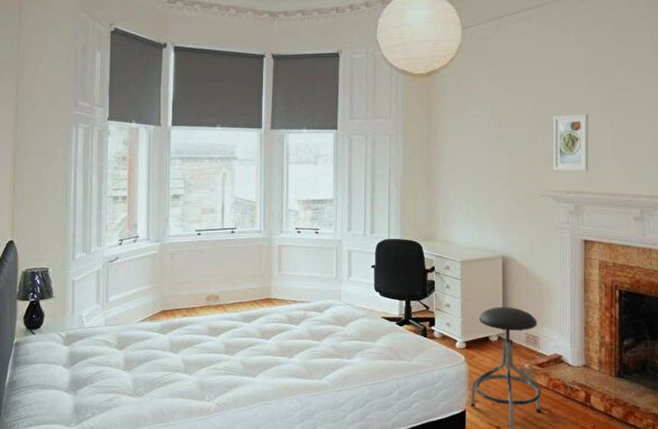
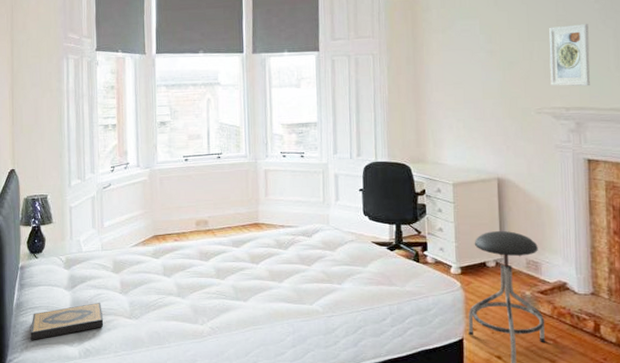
hardback book: none [23,379,104,421] -> present [30,302,104,340]

